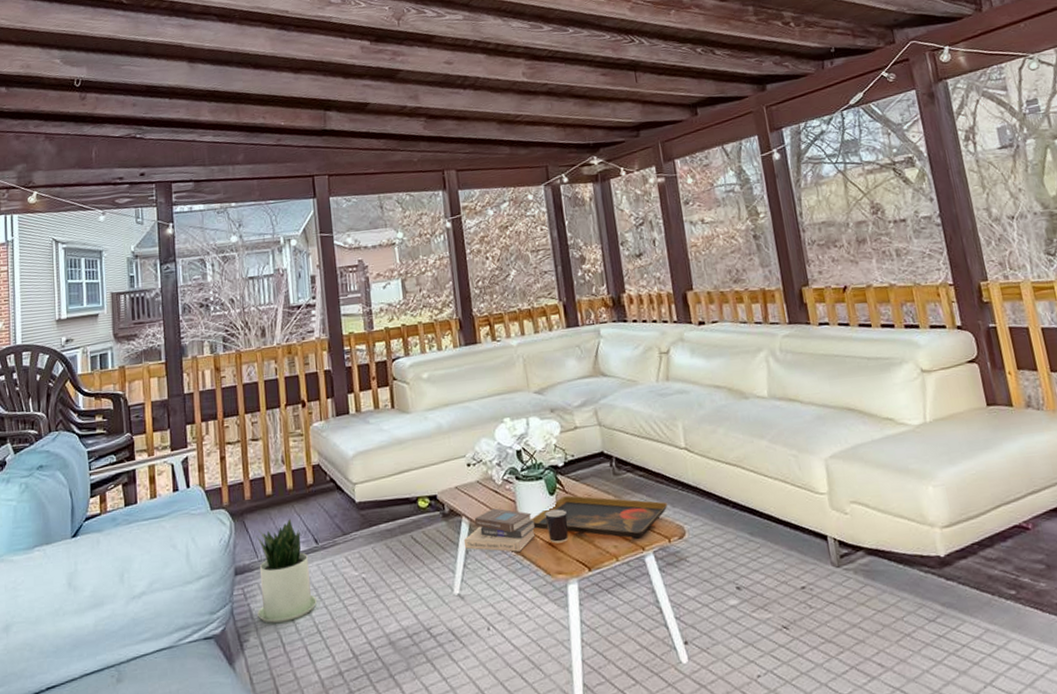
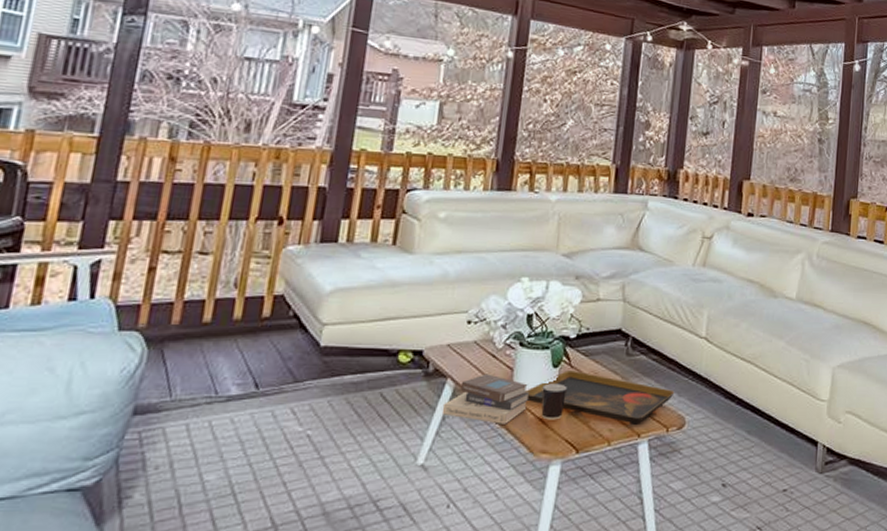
planter: present [255,519,318,623] -> none [153,355,242,478]

